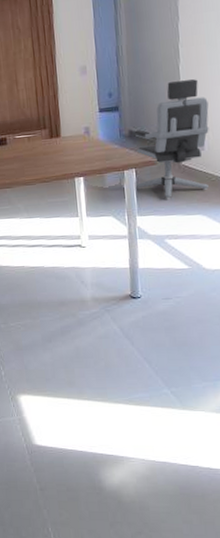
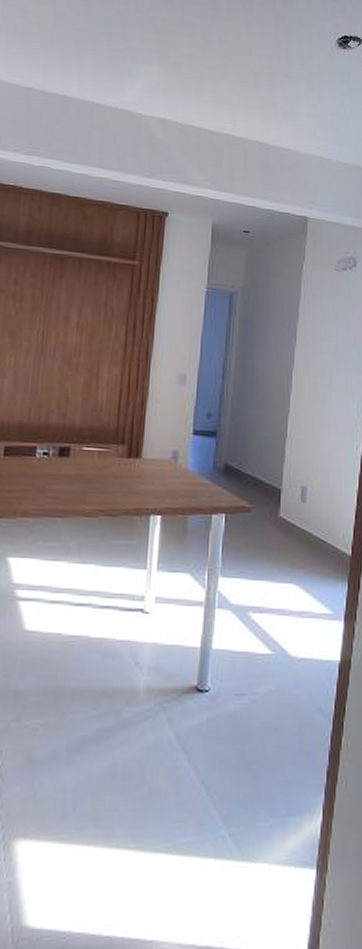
office chair: present [134,79,209,199] -> none [220,413,316,559]

